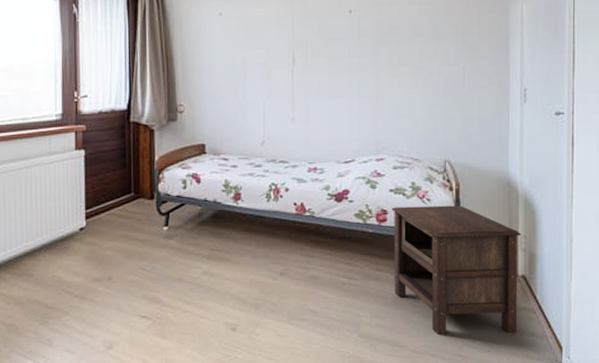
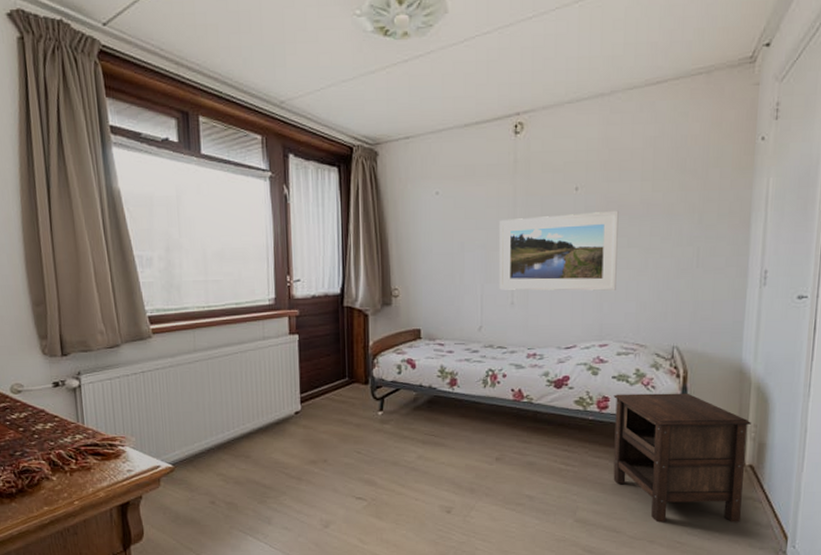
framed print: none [280,32,390,108] -> present [499,210,619,292]

